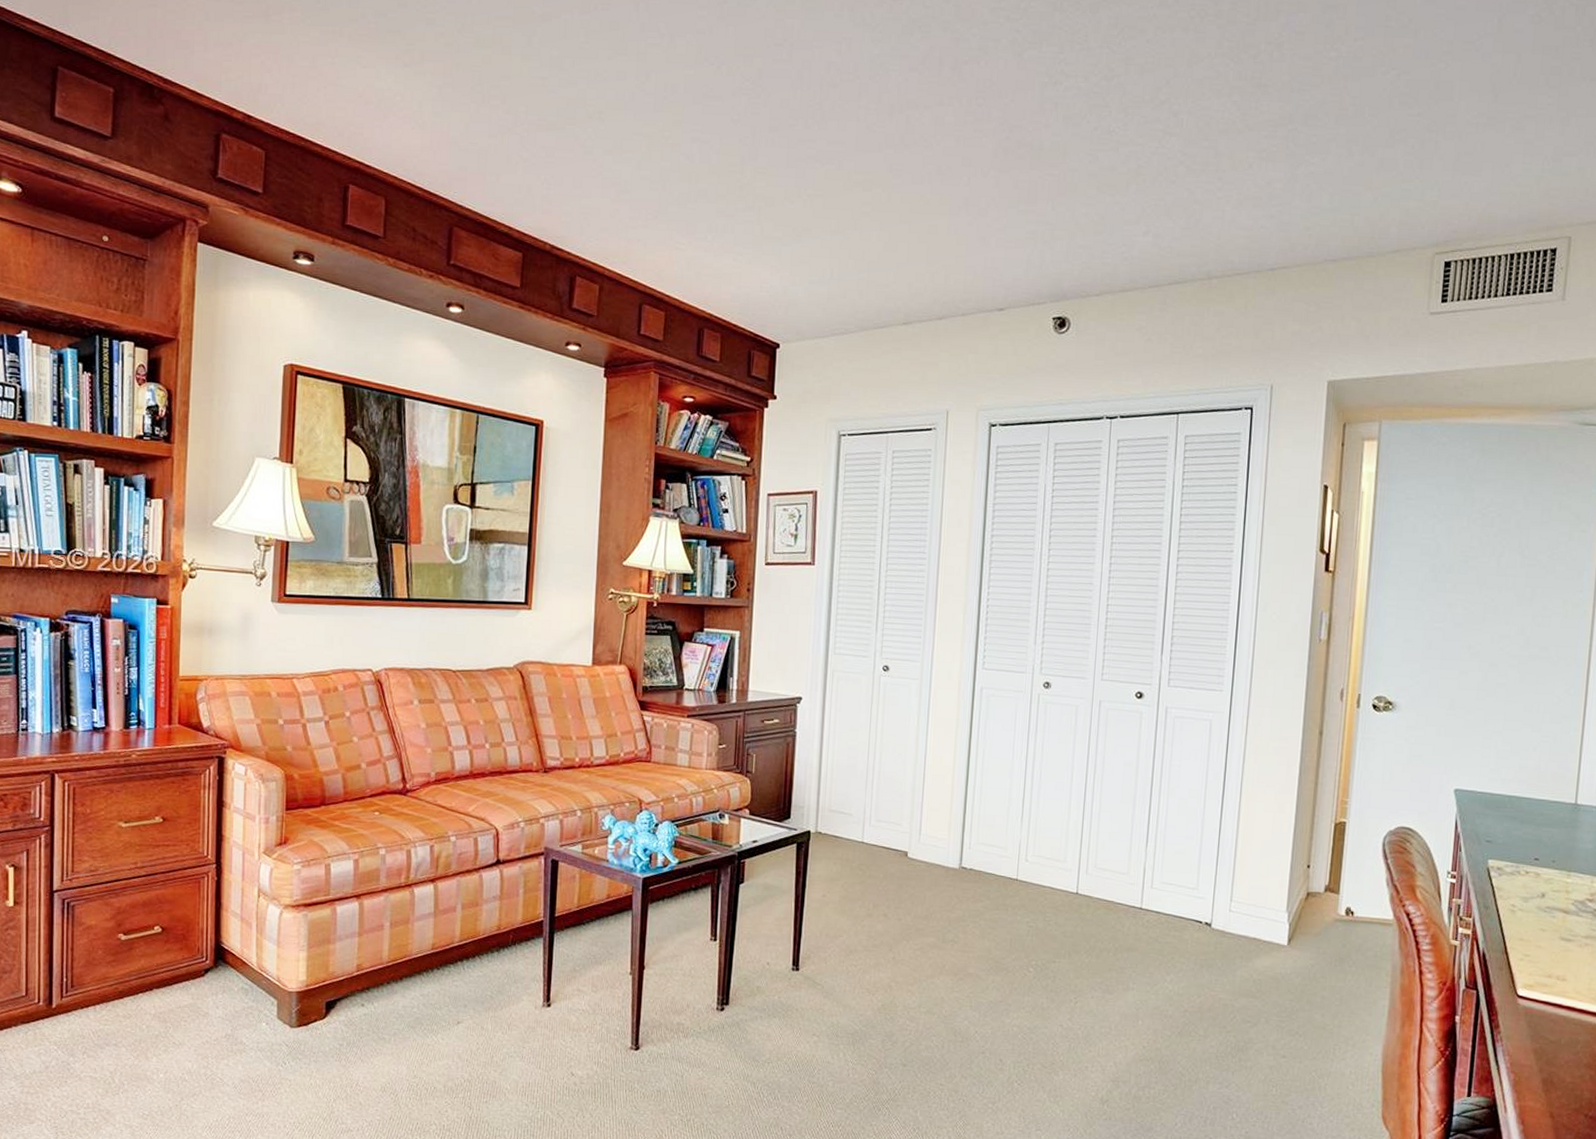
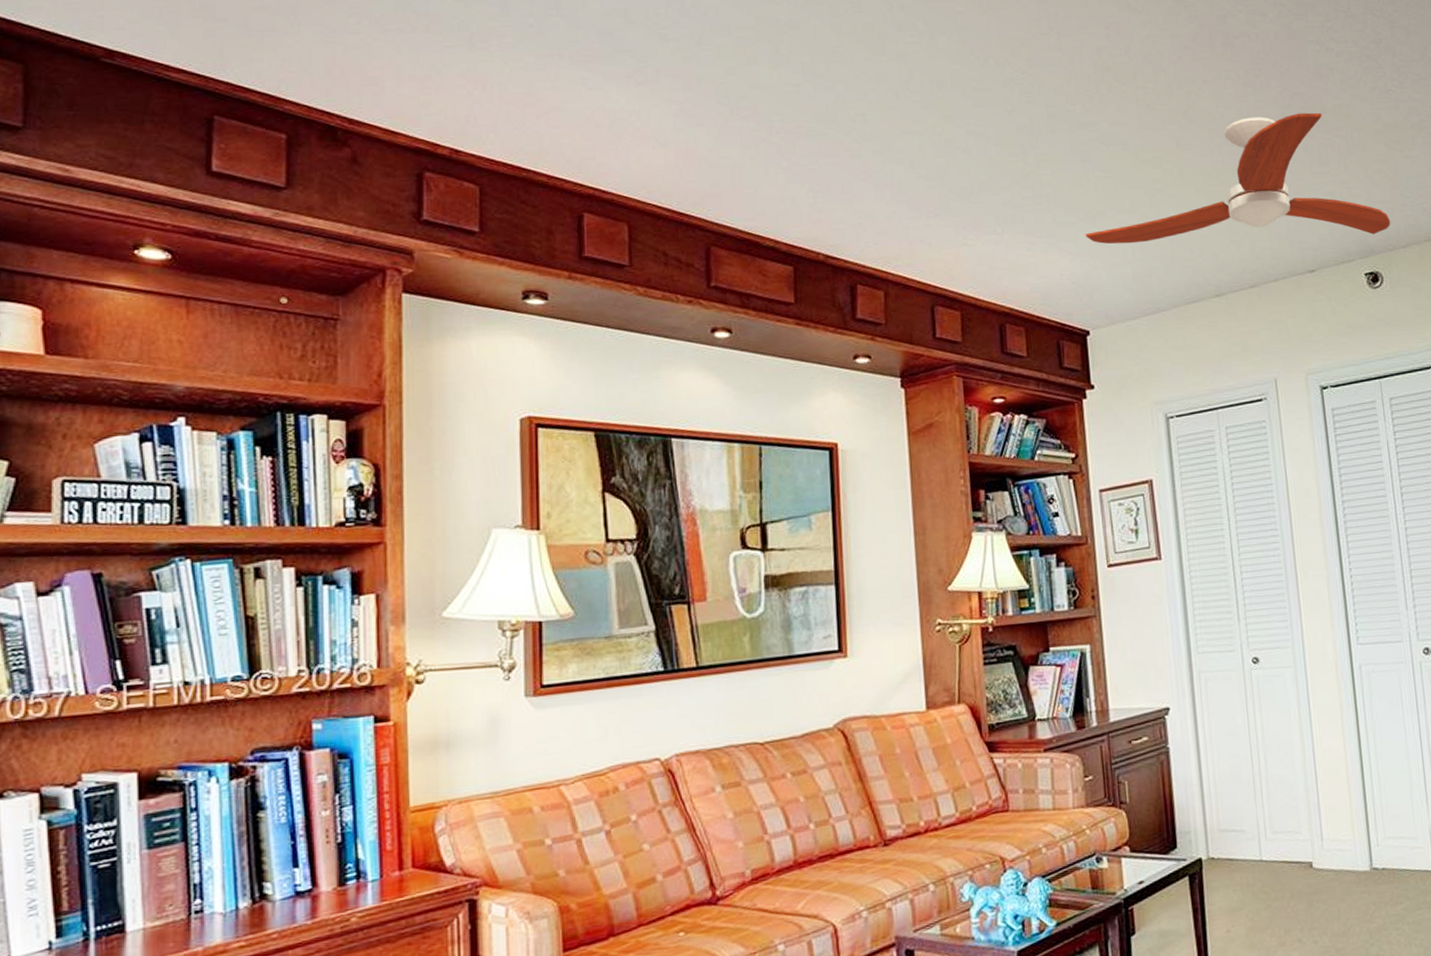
ceiling fan: none [788,147,1089,279] -> present [1085,112,1391,244]

